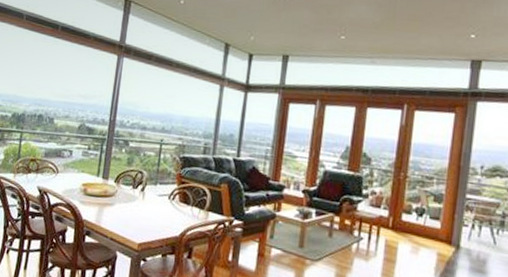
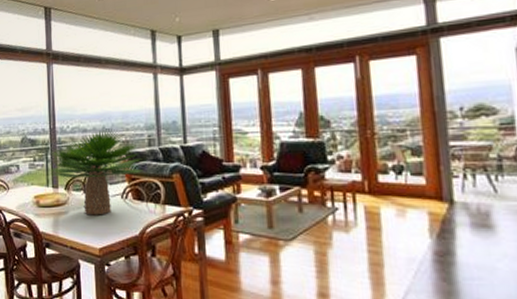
potted plant: none [102,129,194,212] -> present [49,128,143,215]

